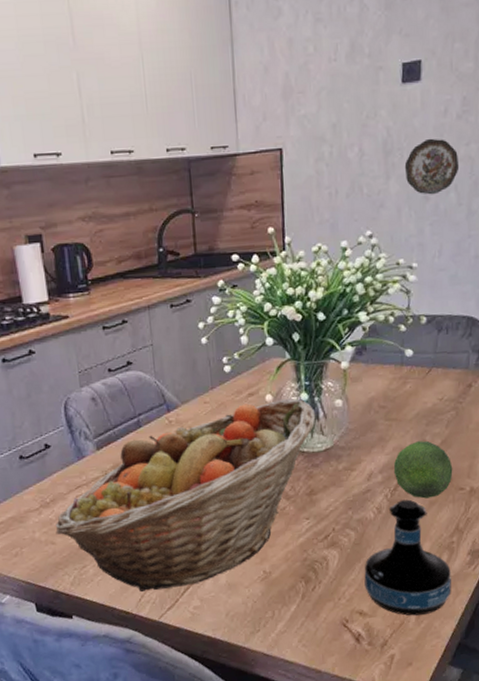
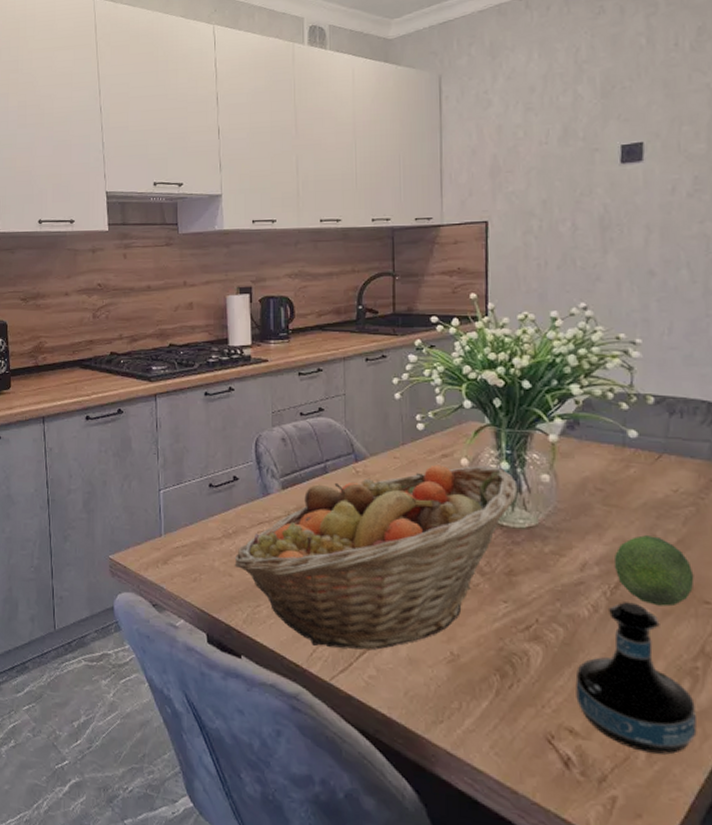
decorative plate: present [404,138,460,195] -> none [624,215,692,271]

